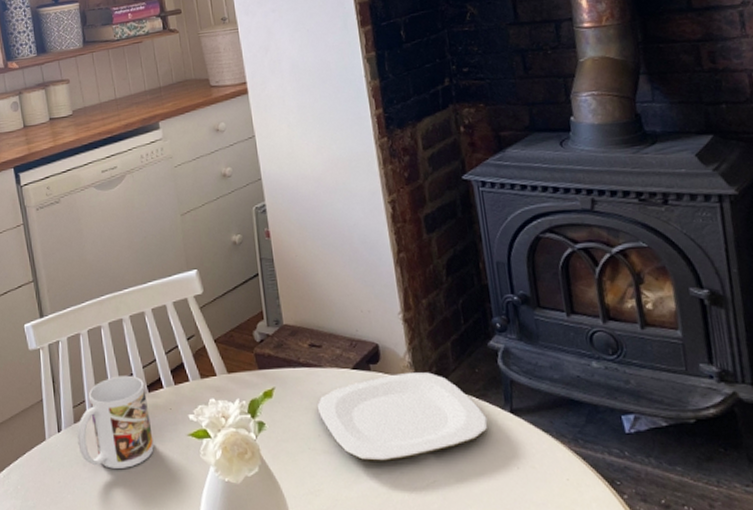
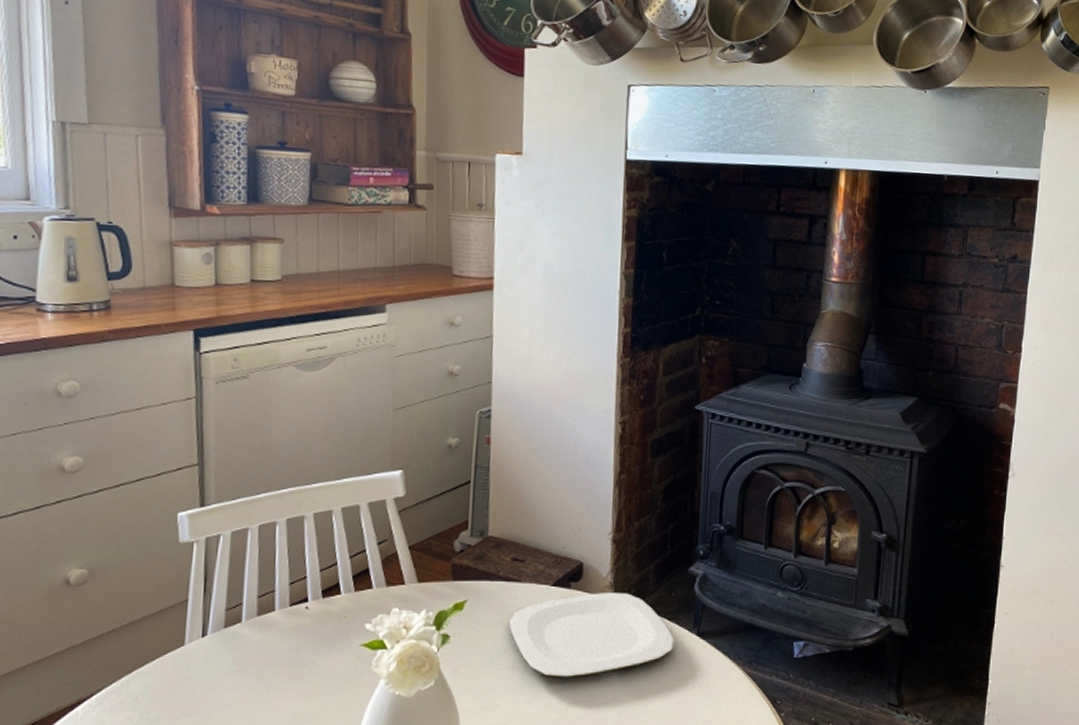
mug: present [77,375,154,469] -> none [225,578,320,679]

